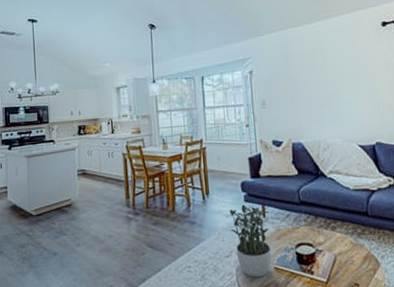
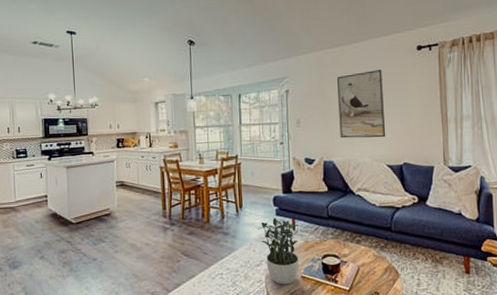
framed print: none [301,46,356,119] -> present [337,69,386,139]

